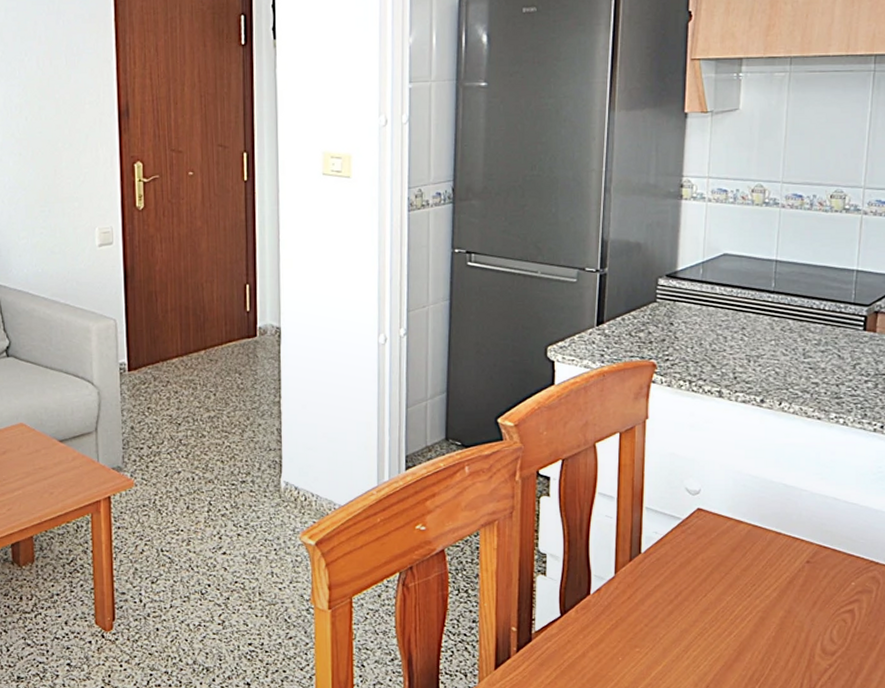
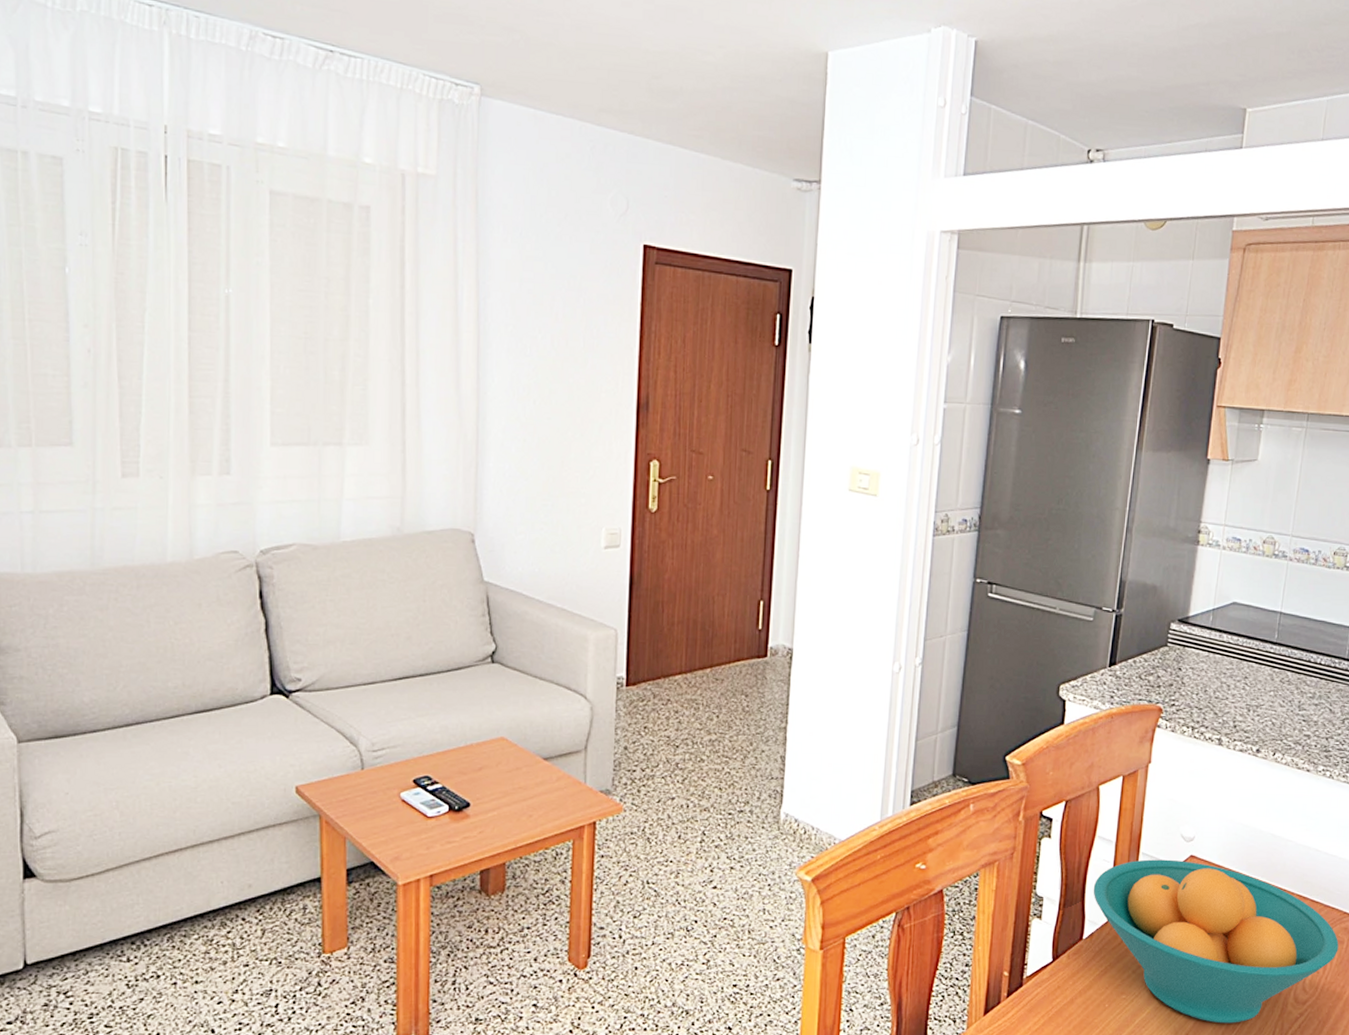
fruit bowl: none [597,513,867,676] -> present [1093,859,1339,1024]

